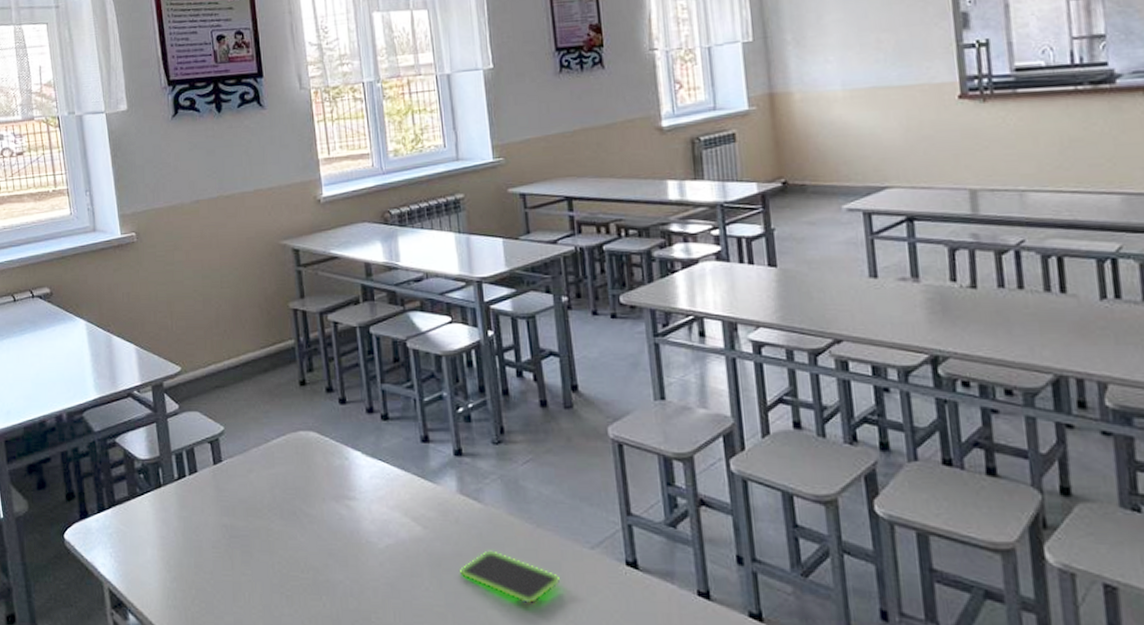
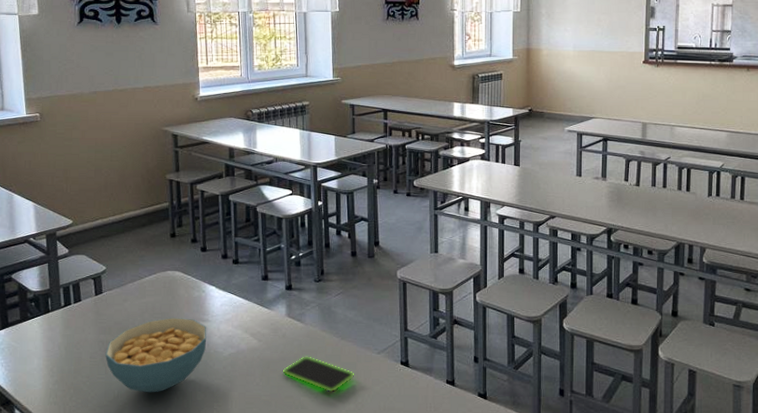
cereal bowl: none [230,494,356,598] -> present [105,318,207,393]

